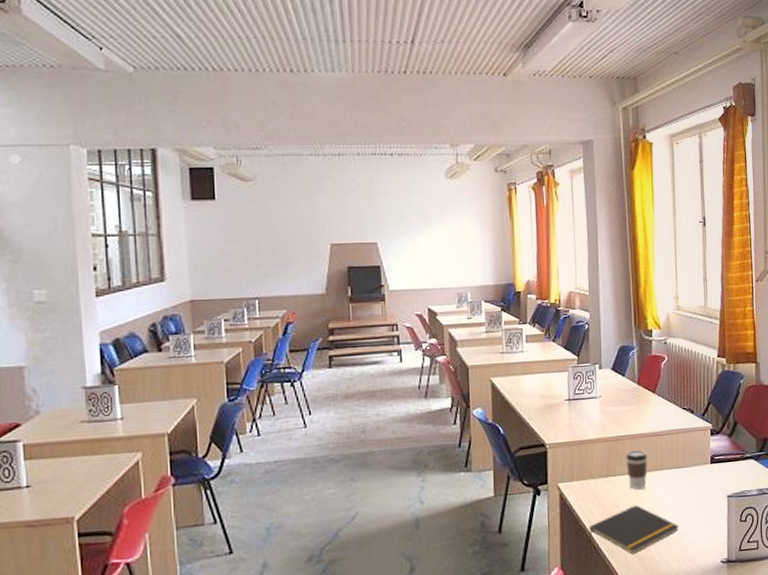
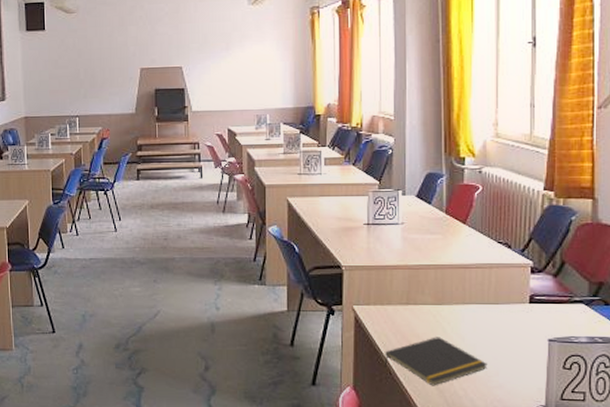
coffee cup: present [626,449,648,490] -> none [429,280,454,321]

